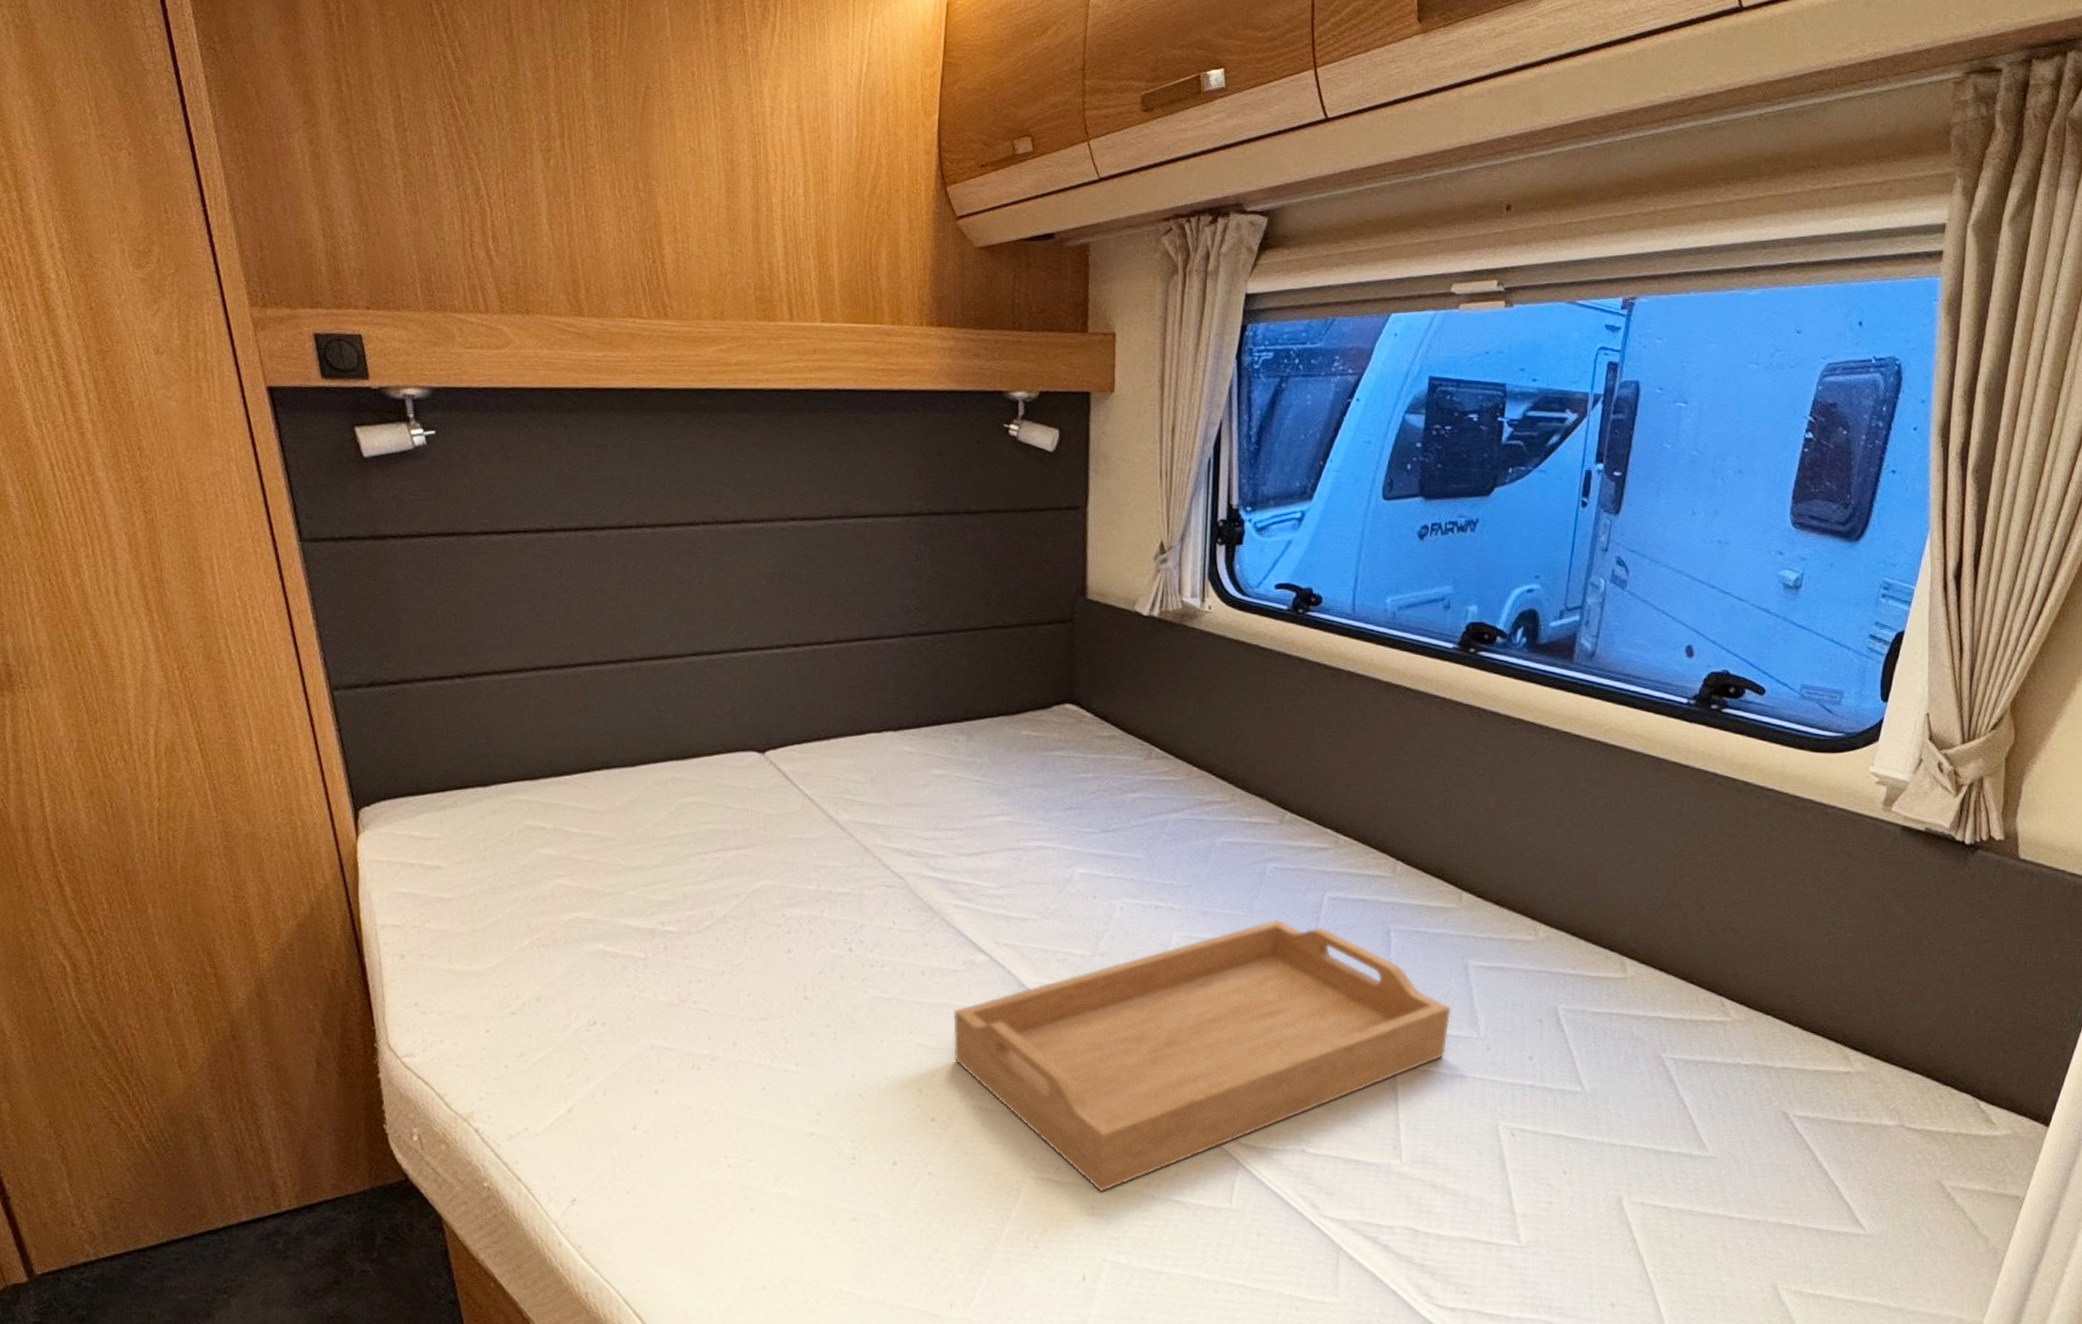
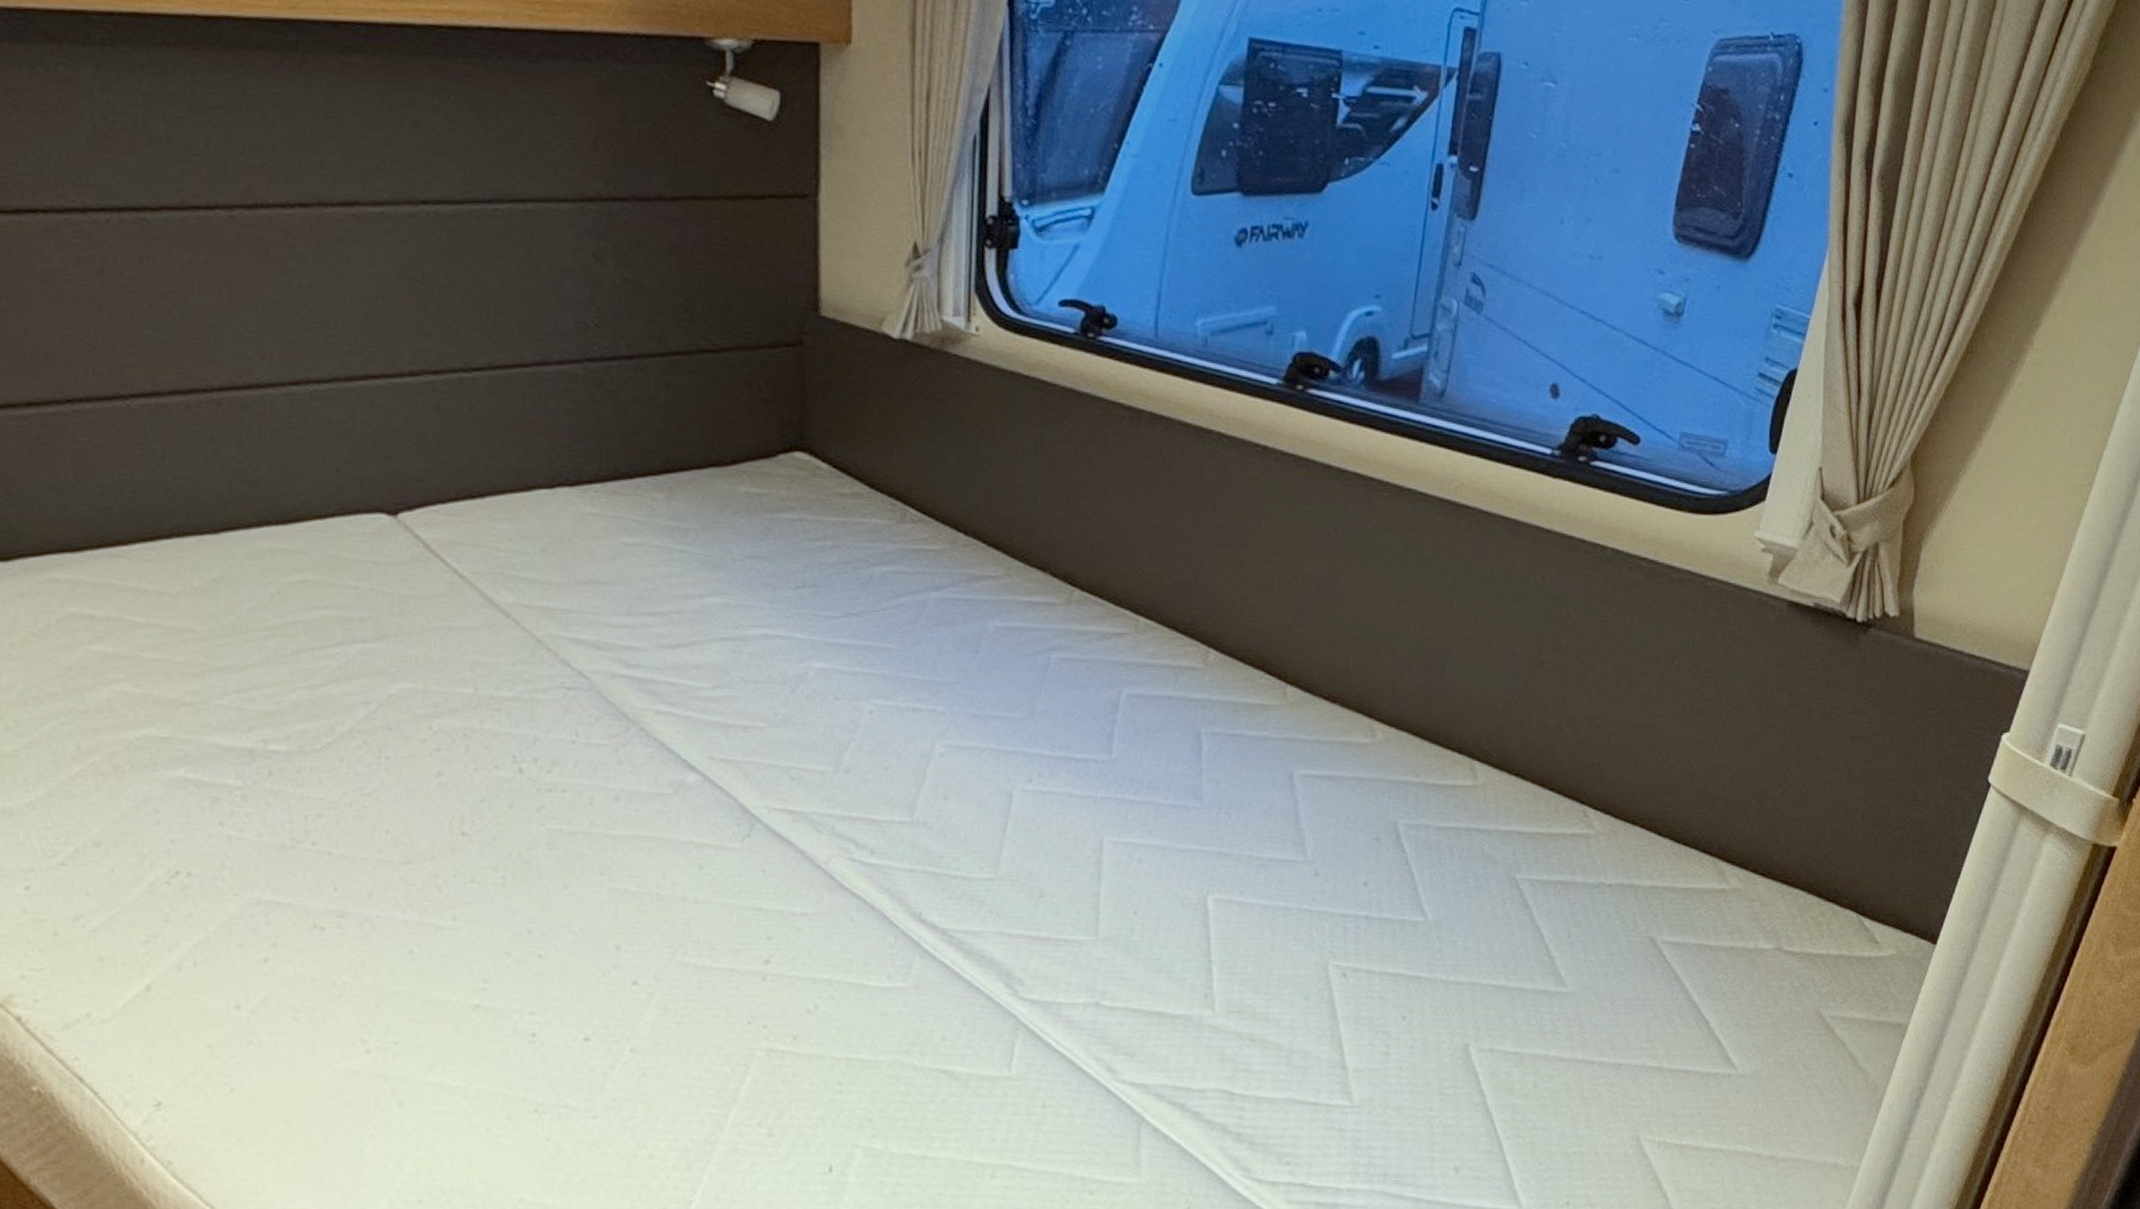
serving tray: present [953,918,1452,1193] -> none [657,722,1274,1064]

